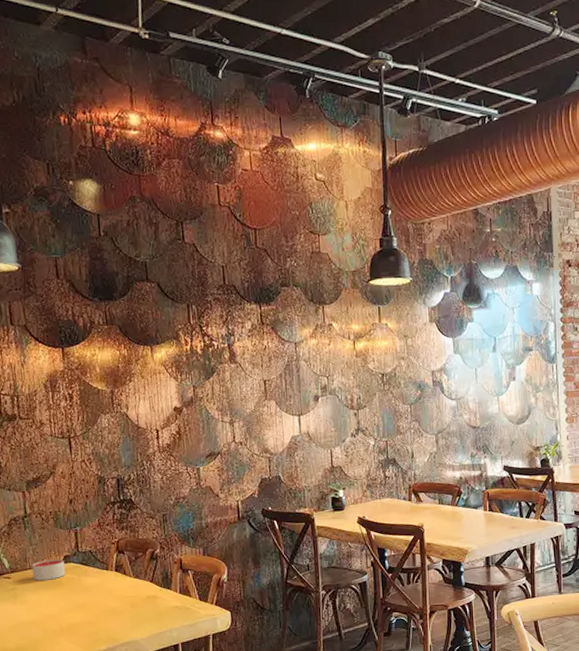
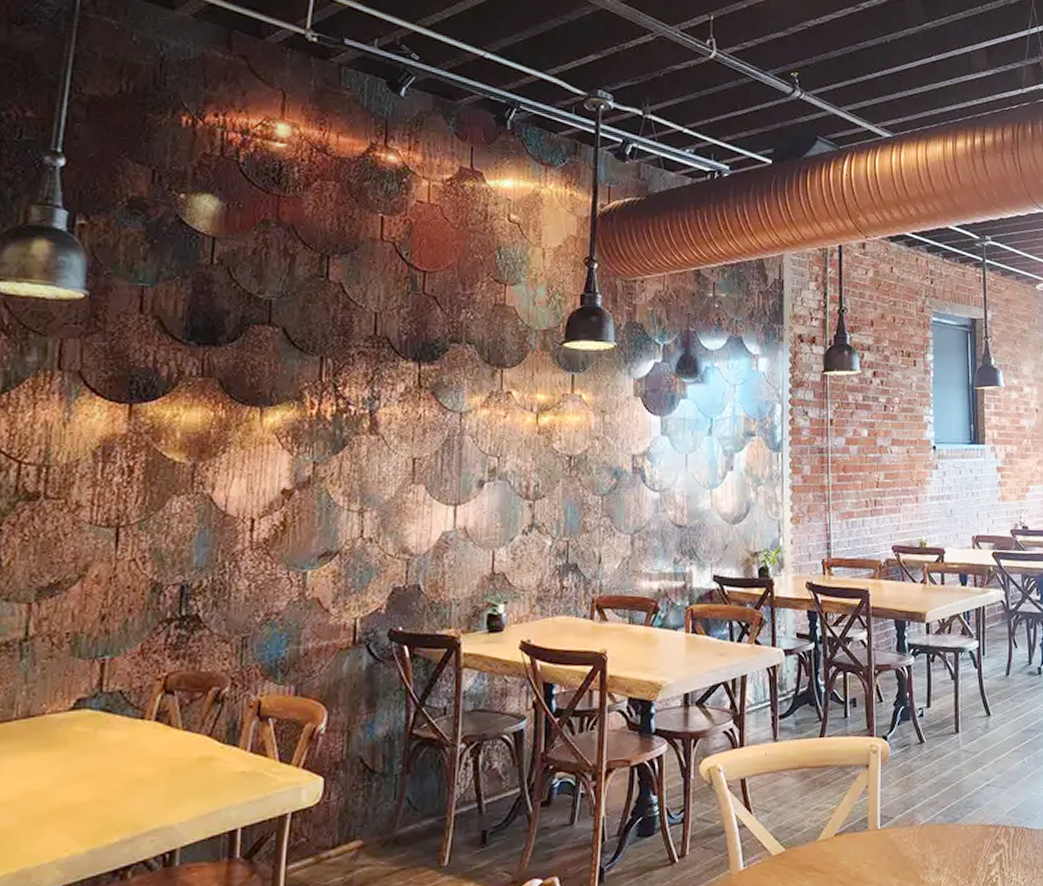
candle: present [31,558,66,581] -> none [19,703,76,738]

